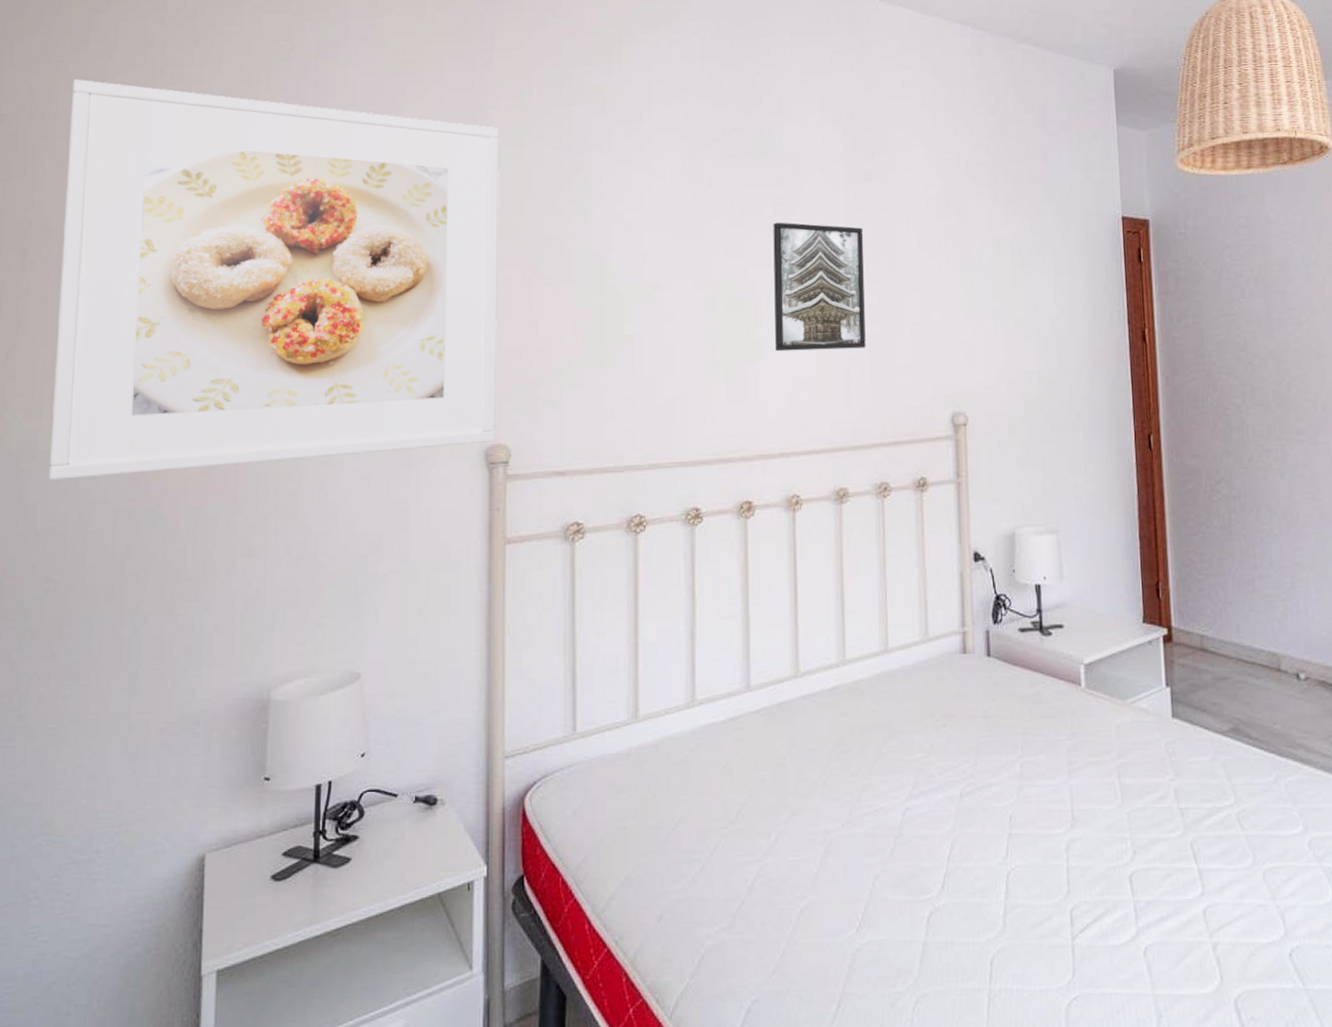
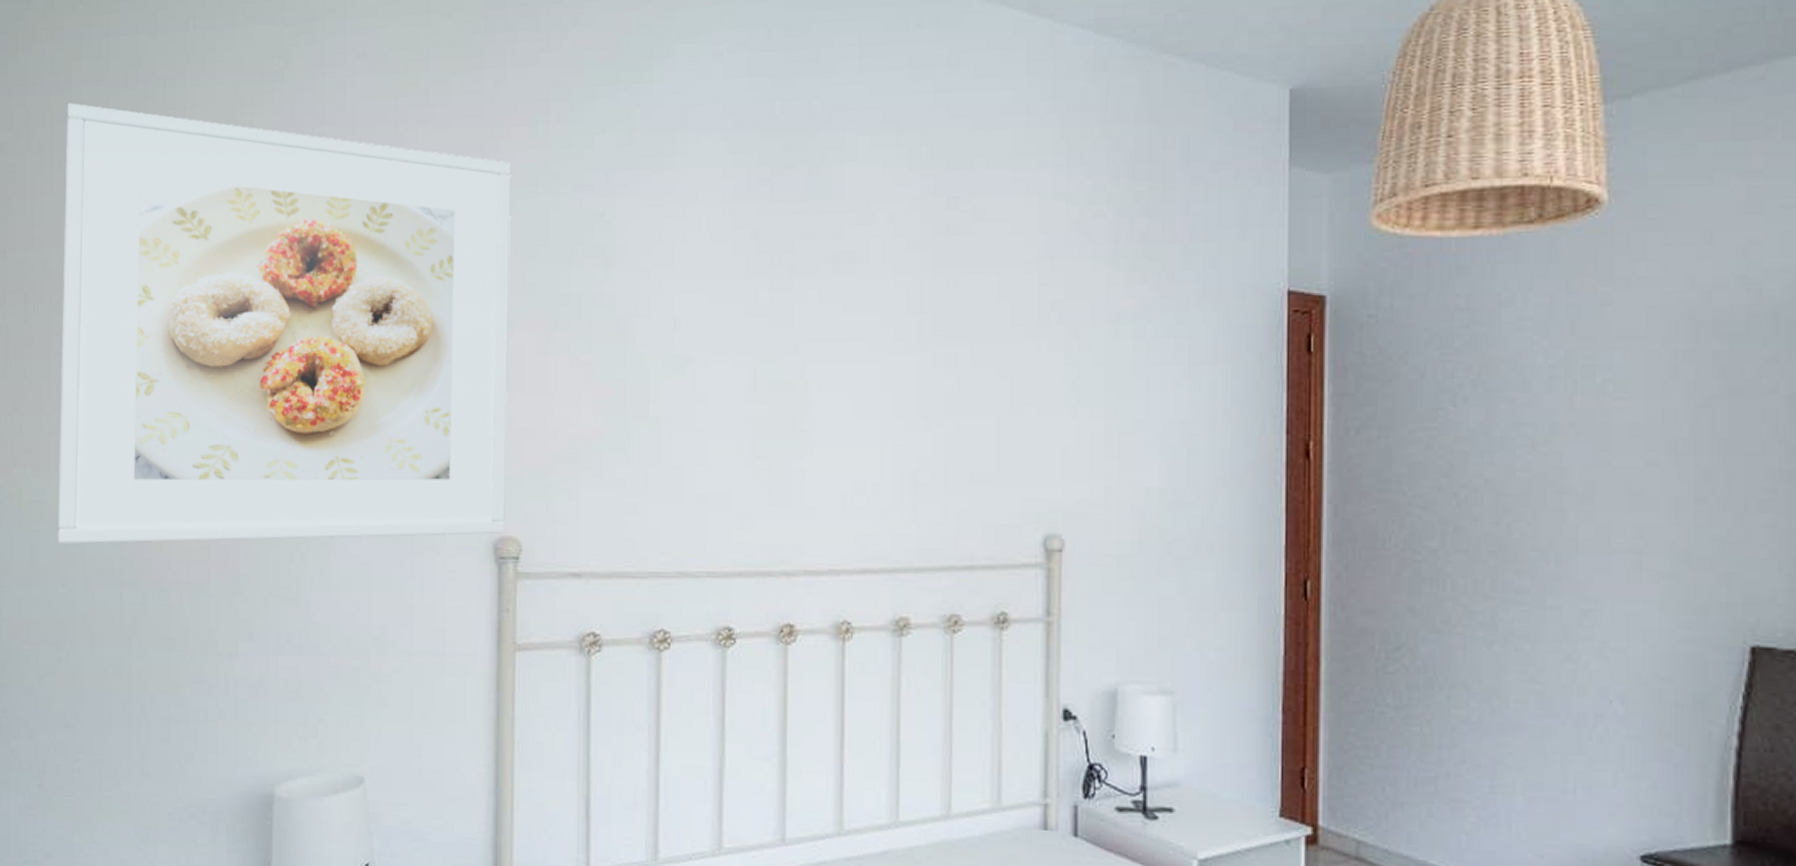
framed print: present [773,222,866,352] -> none [828,285,942,448]

